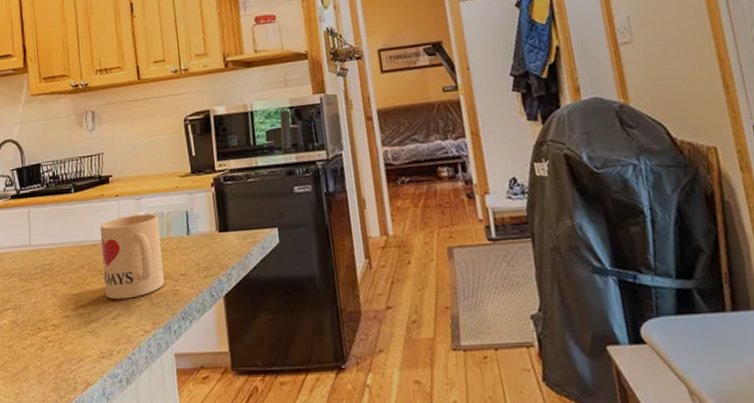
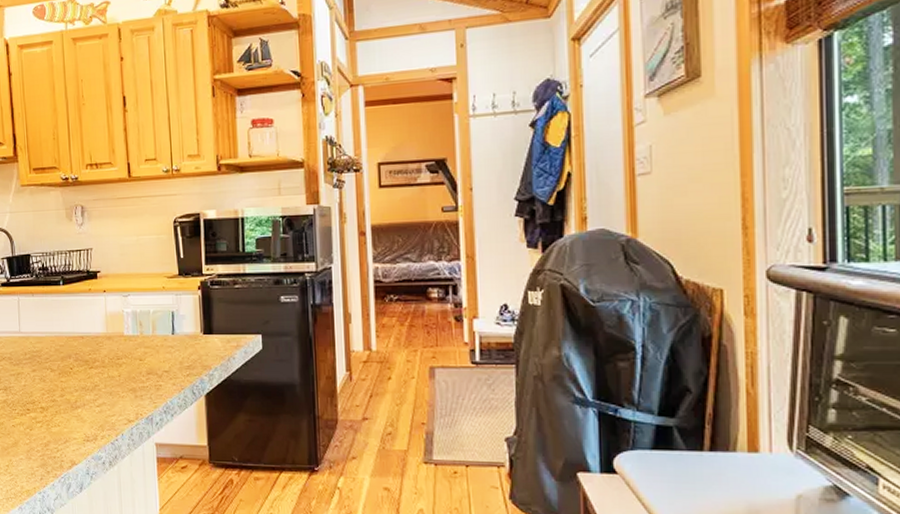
mug: present [99,213,164,300] -> none [87,311,148,390]

